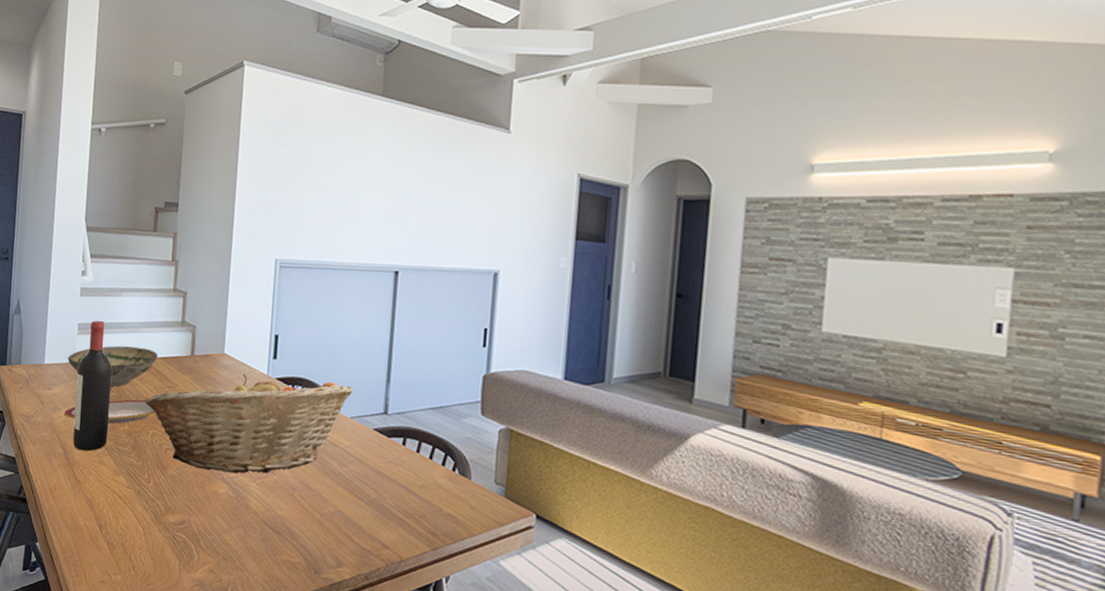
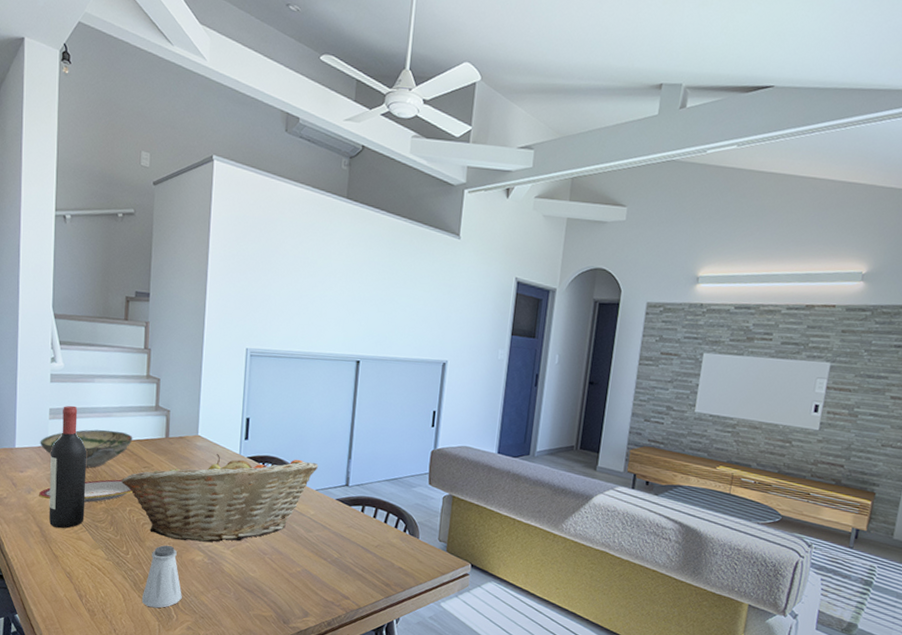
saltshaker: none [163,474,204,546] -> present [142,545,182,608]

